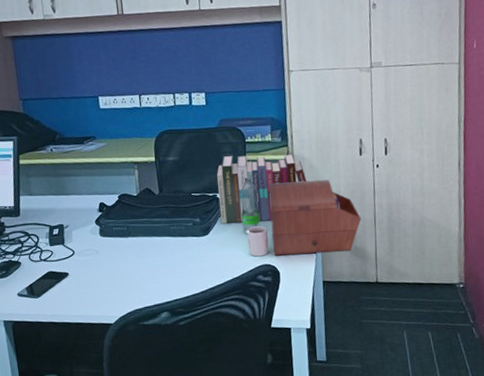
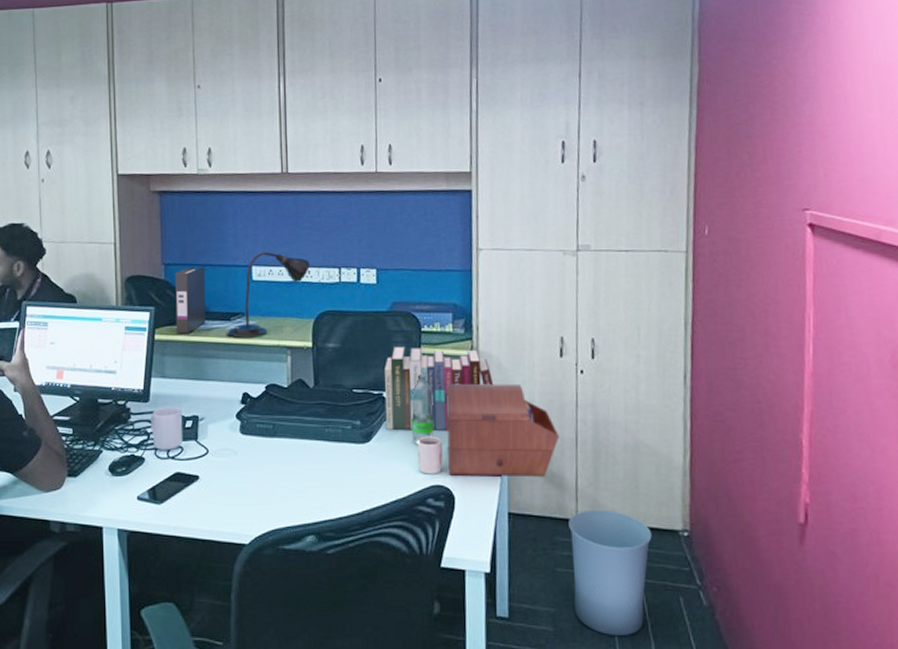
cup: none [22,218,53,255] -> present [151,406,184,451]
binder: none [32,98,63,158] -> present [175,265,206,334]
desk lamp: none [80,84,148,159] -> present [226,252,310,338]
waste bin: none [371,272,436,367] -> present [569,509,652,637]

